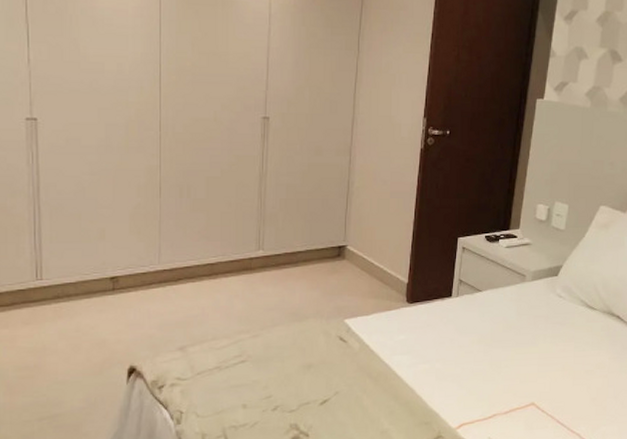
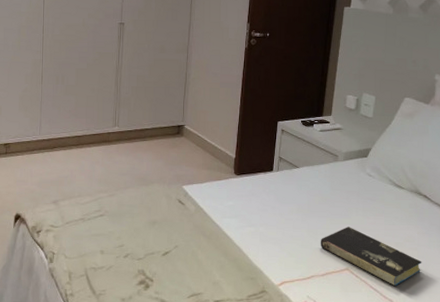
book: none [503,356,613,418] -> present [320,227,422,286]

